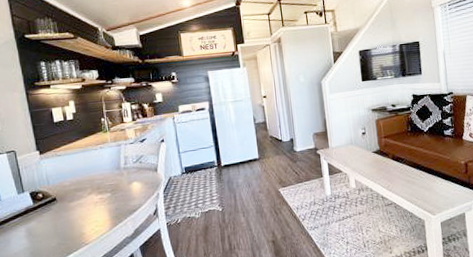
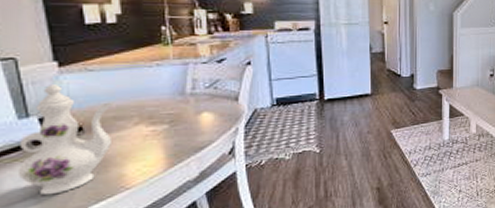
ewer: none [19,167,75,250] -> present [17,85,114,196]

